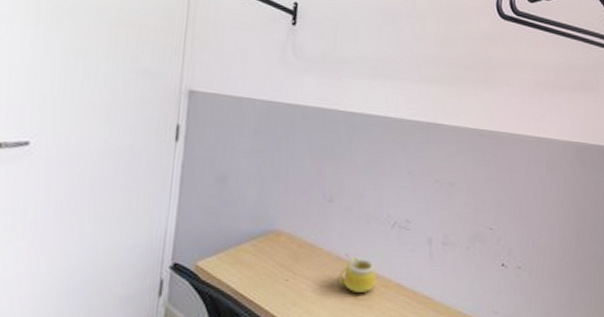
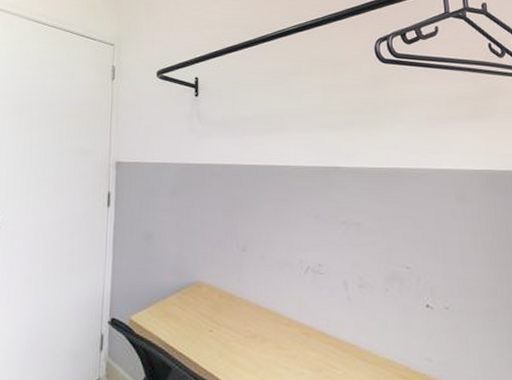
mug: present [339,254,376,293] -> none [260,302,296,341]

